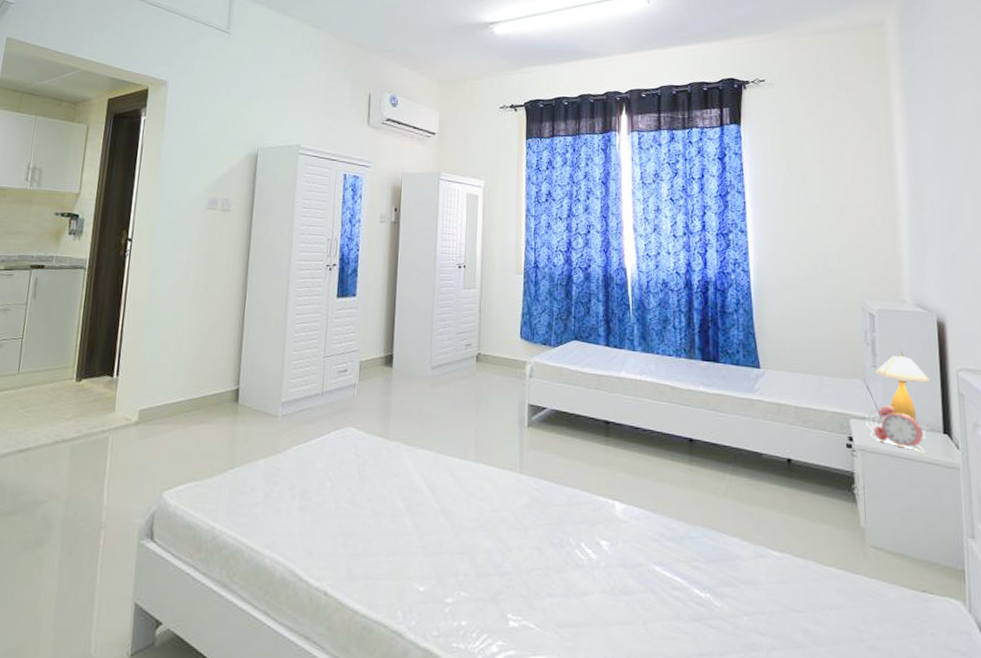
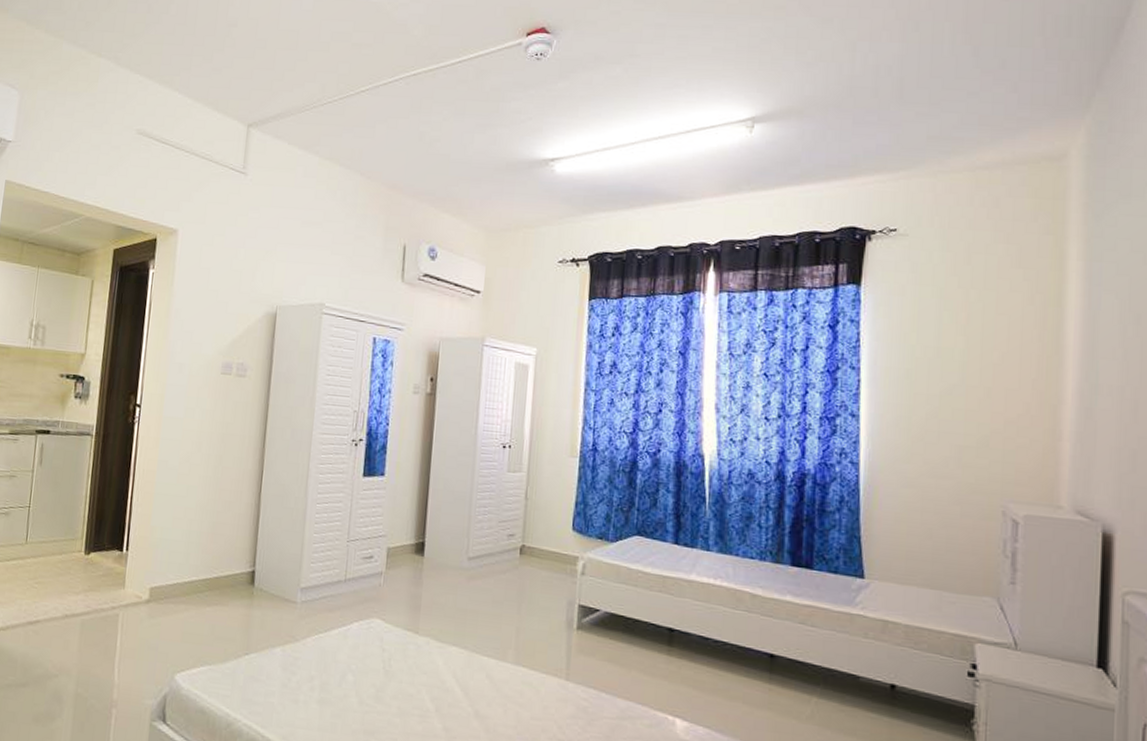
alarm clock: present [867,405,929,454] -> none [997,629,1079,689]
table lamp: present [874,351,931,421] -> none [1011,567,1087,650]

